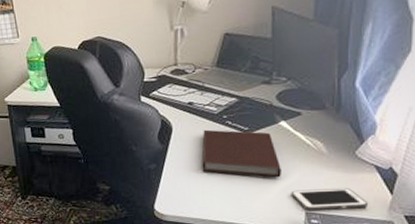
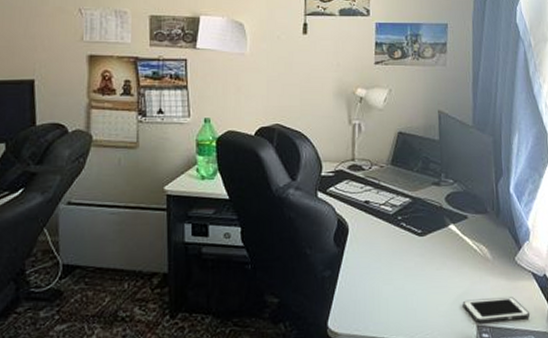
notebook: present [202,129,281,178] -> none [377,231,453,286]

